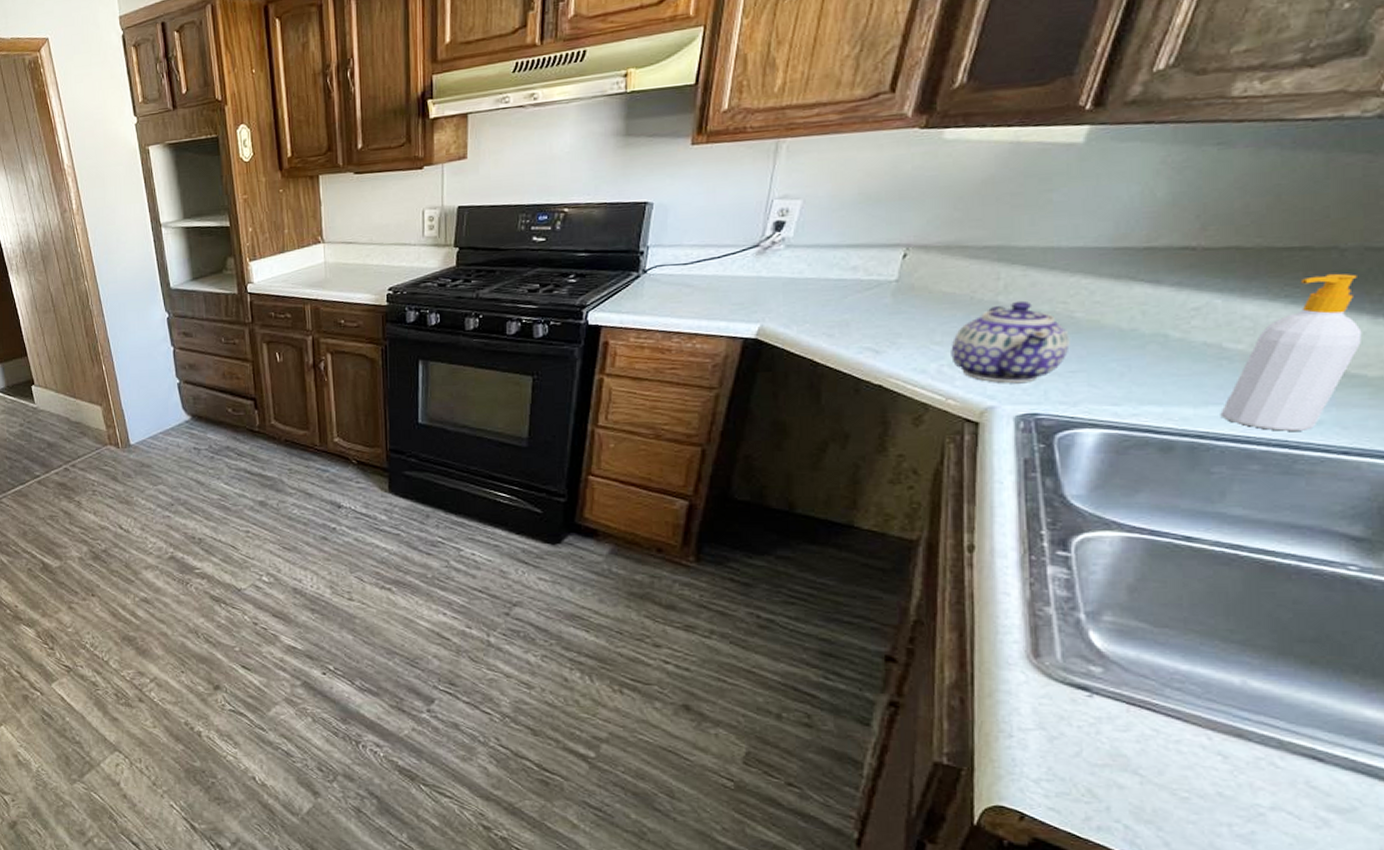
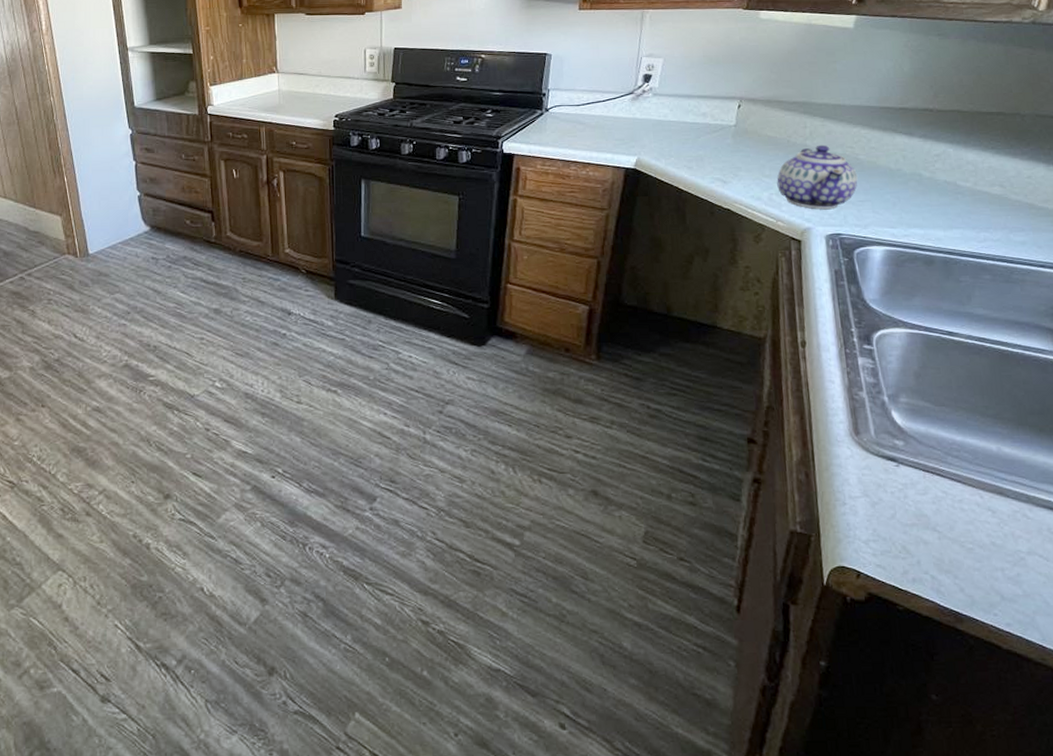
soap bottle: present [1220,273,1362,431] -> none [961,132,1042,249]

